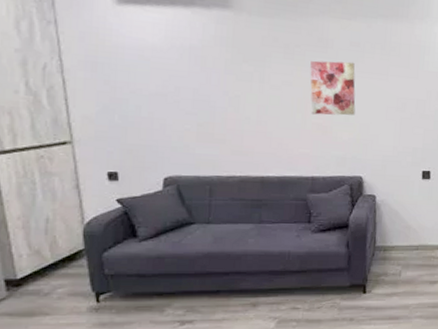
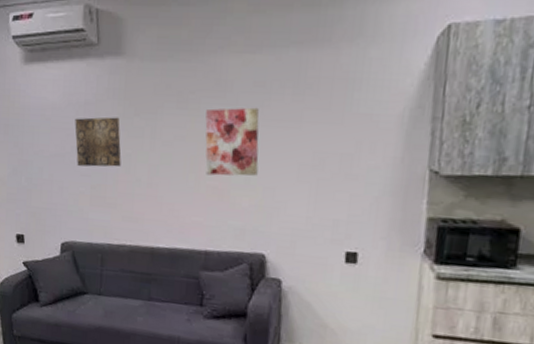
wall art: none [178,60,230,107] -> present [74,117,122,167]

